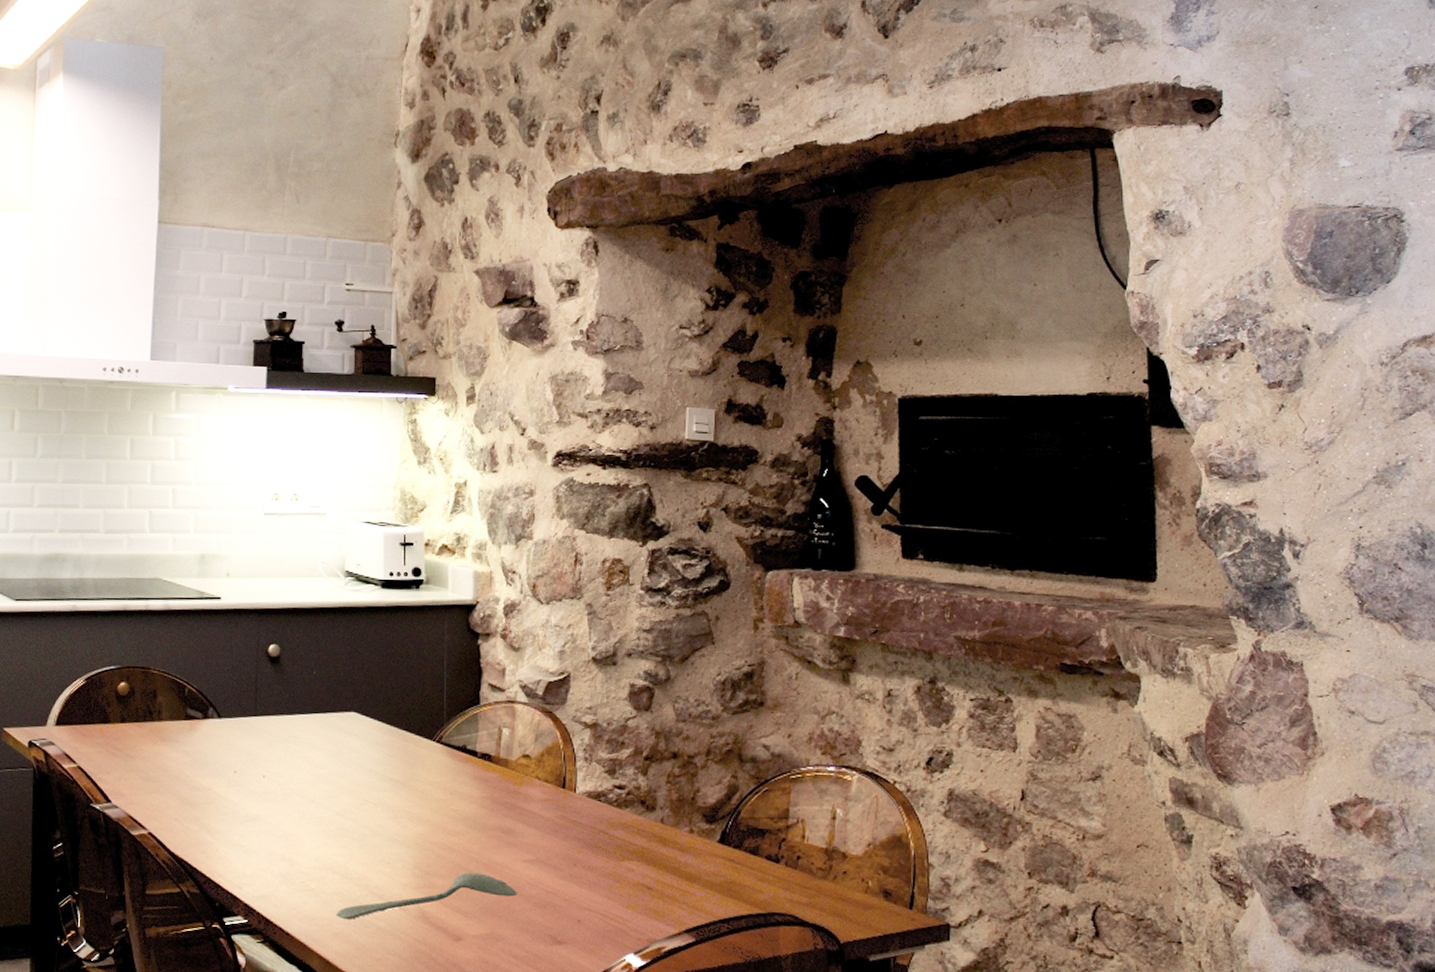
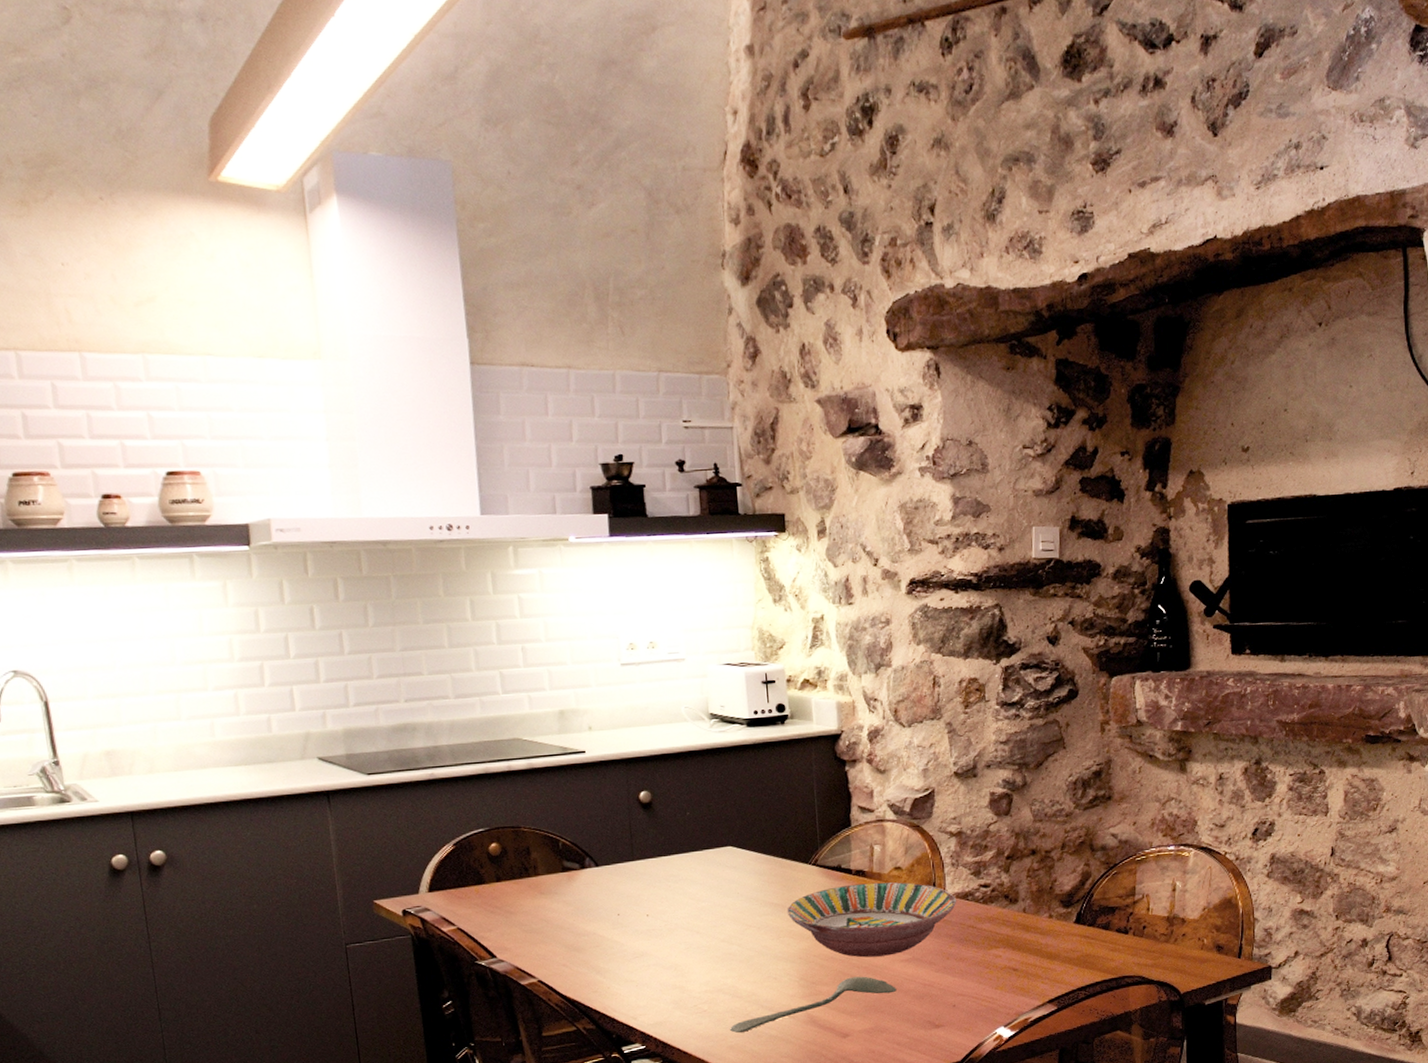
serving bowl: none [406,768,588,854] -> present [787,882,957,958]

